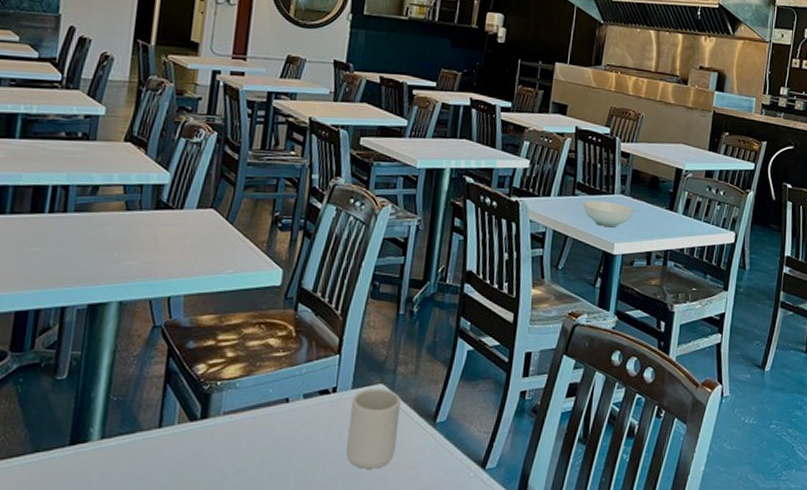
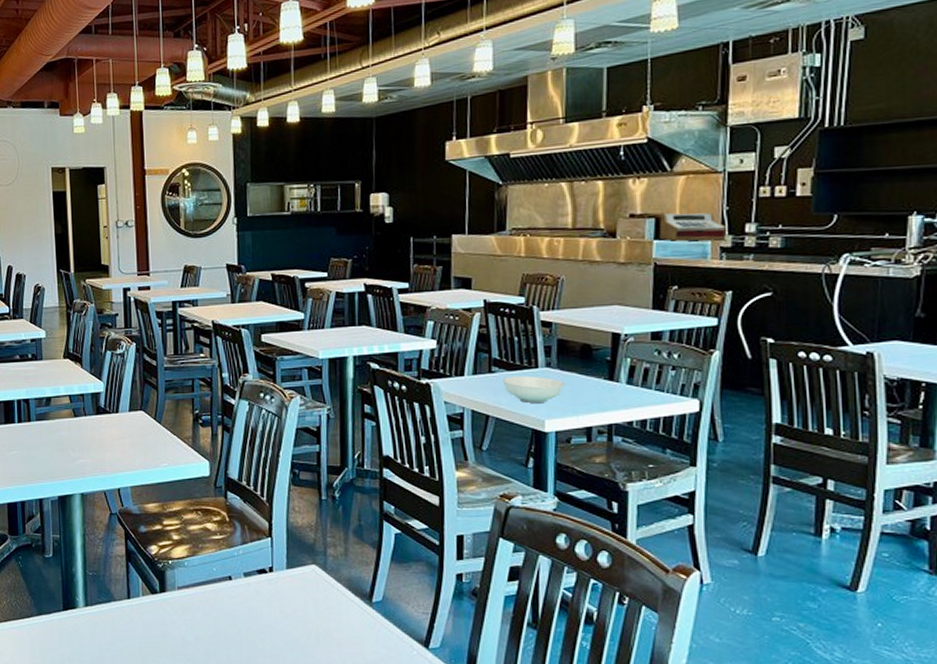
cup: present [346,388,401,469] -> none [288,569,336,642]
cash register: none [719,70,768,100] -> present [659,212,728,242]

